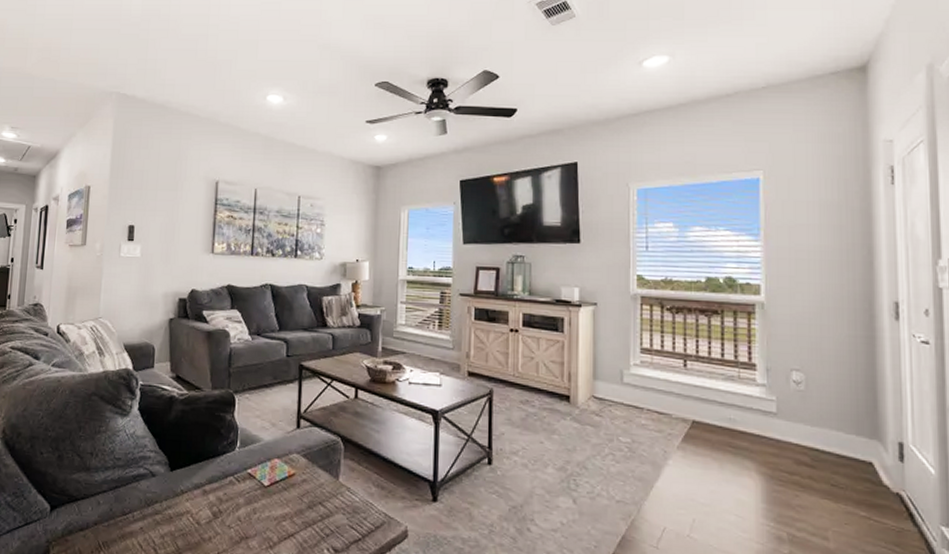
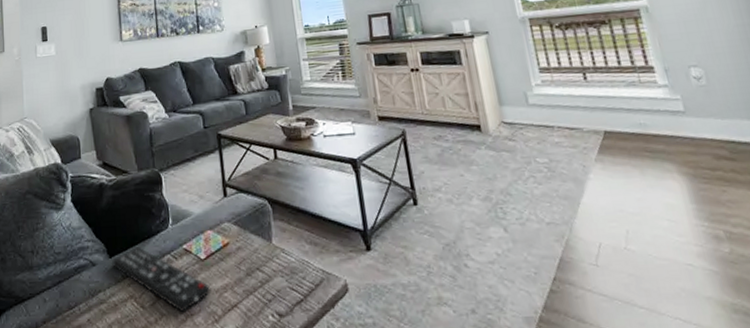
remote control: none [172,464,270,535] -> present [112,247,212,313]

